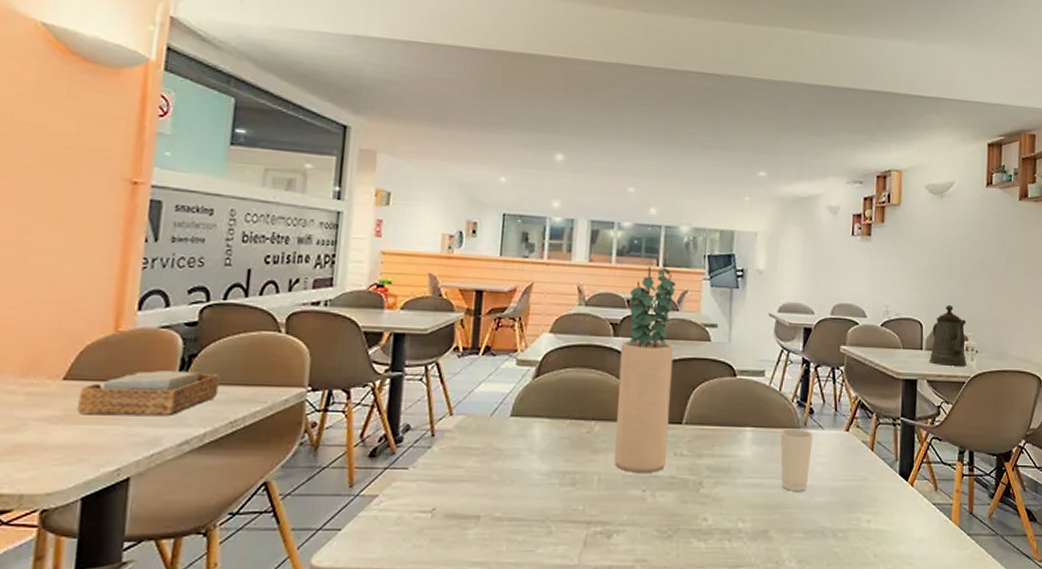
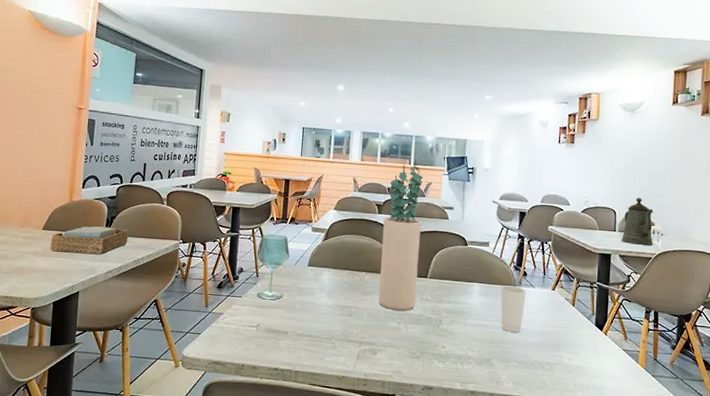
wine glass: none [431,372,483,470] -> present [256,234,290,300]

